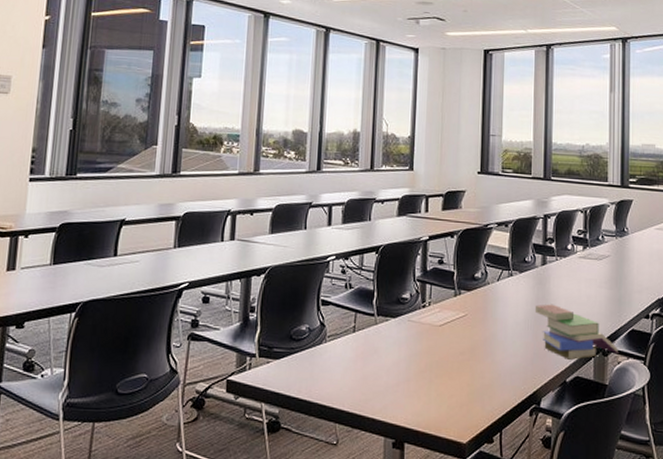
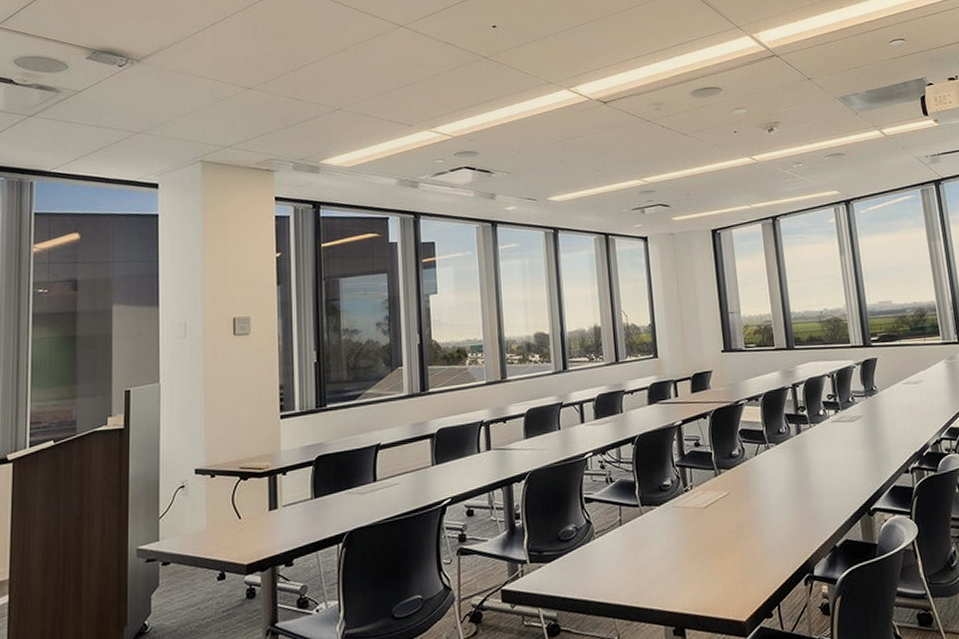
book: present [534,304,619,360] -> none [795,471,885,524]

